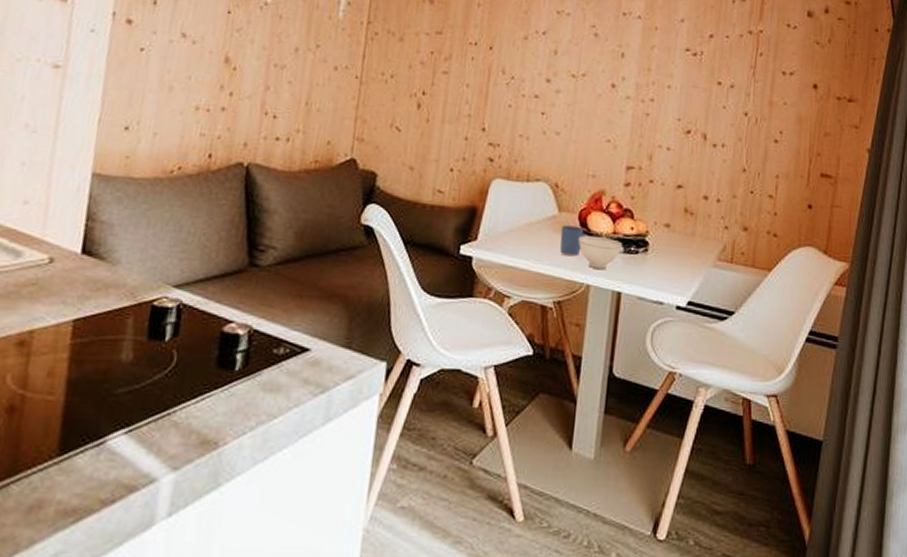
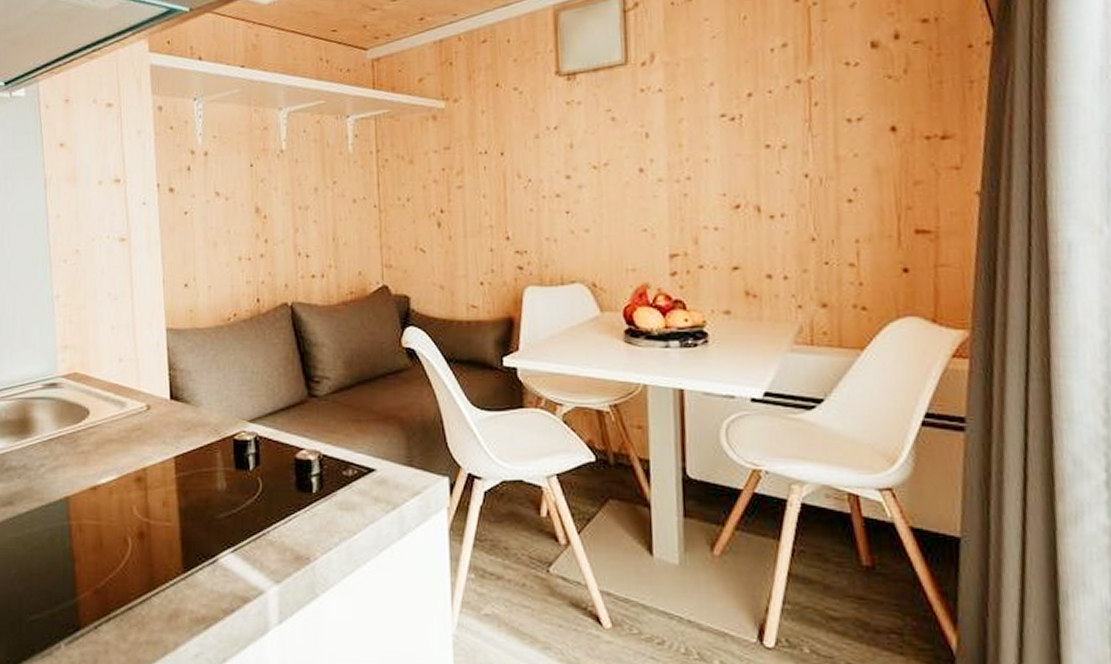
mug: present [560,225,589,257] -> none [605,324,638,357]
bowl: present [577,235,623,269] -> none [626,332,678,367]

